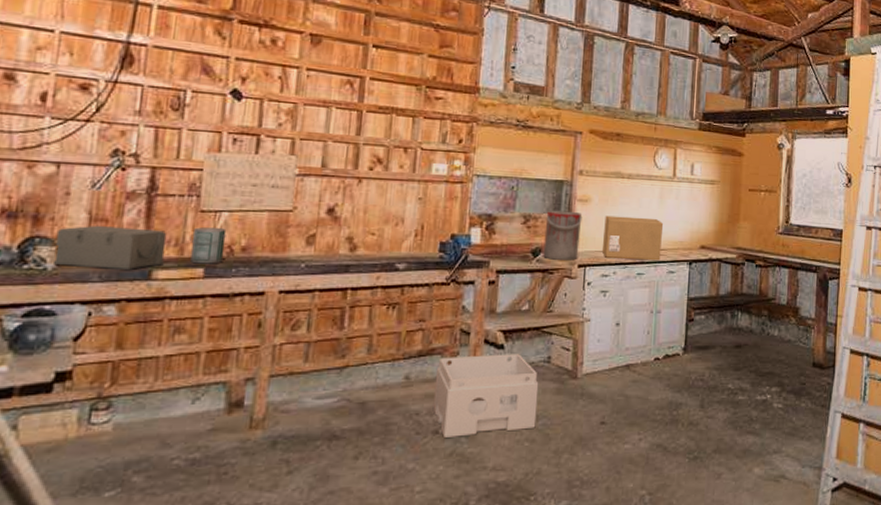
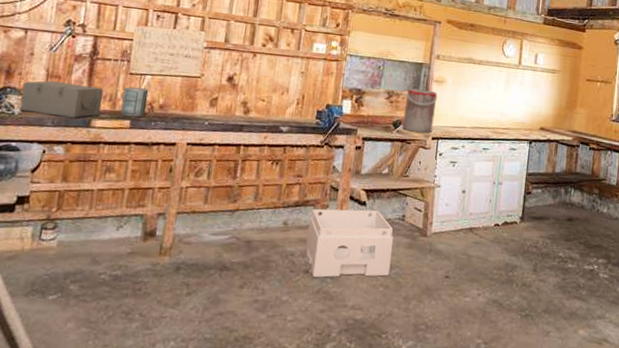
box: present [601,215,664,261] -> none [453,96,508,139]

